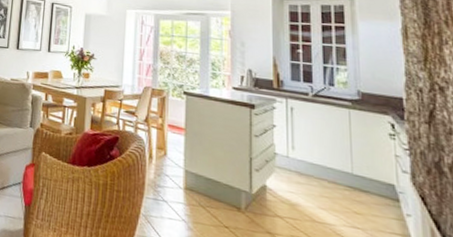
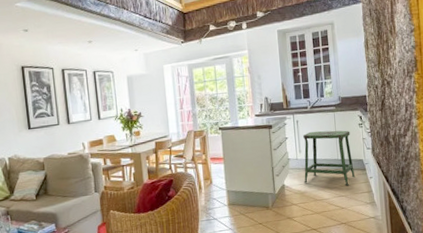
stool: none [296,126,382,217] -> present [303,130,356,186]

